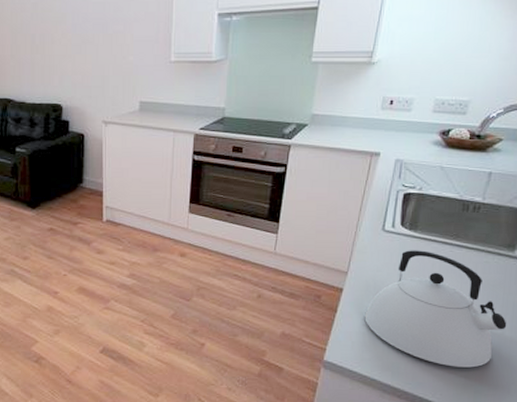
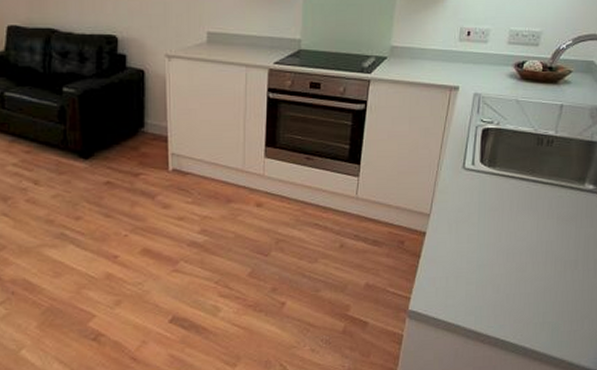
kettle: present [364,250,507,368] -> none [447,187,580,306]

